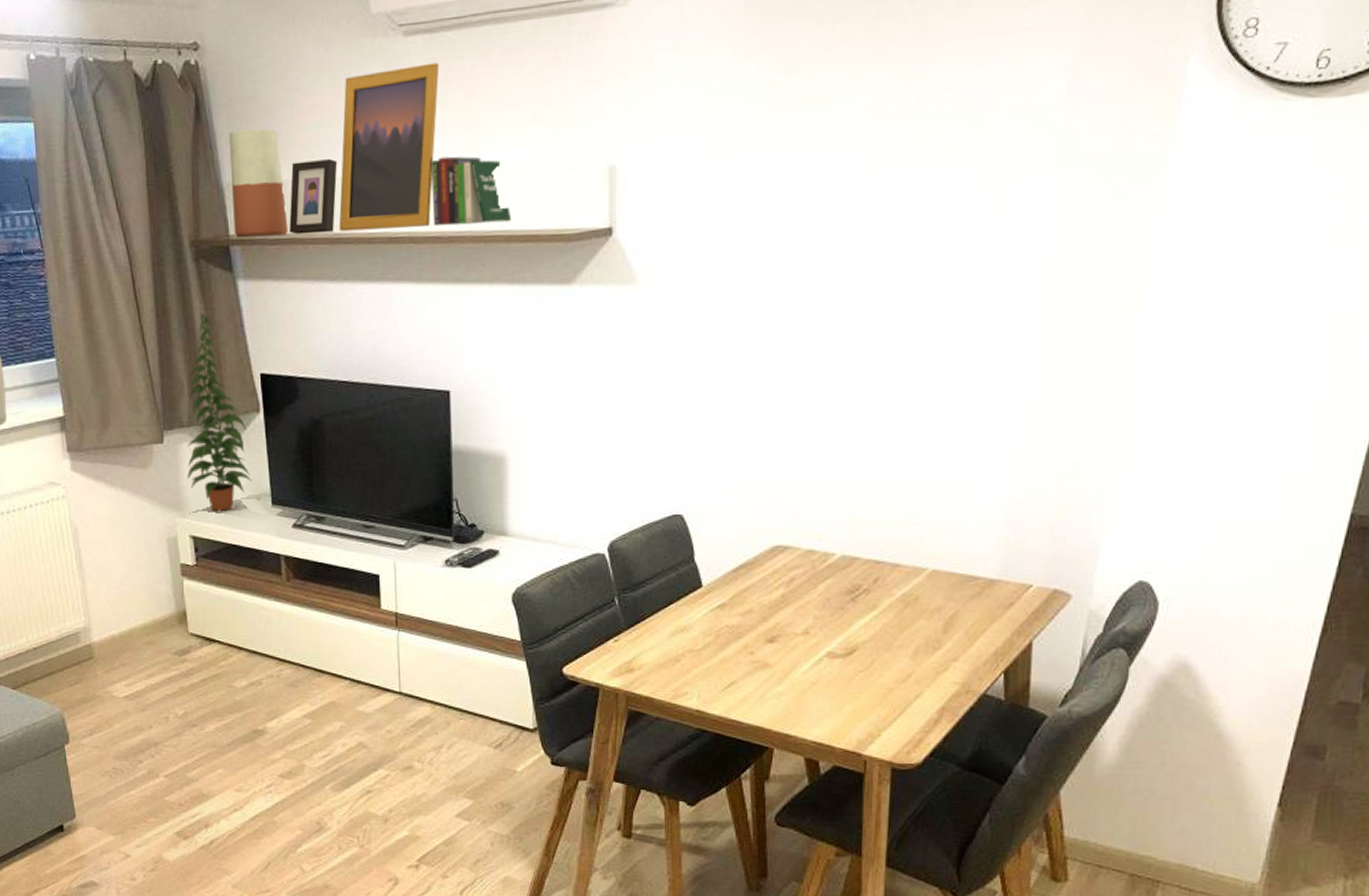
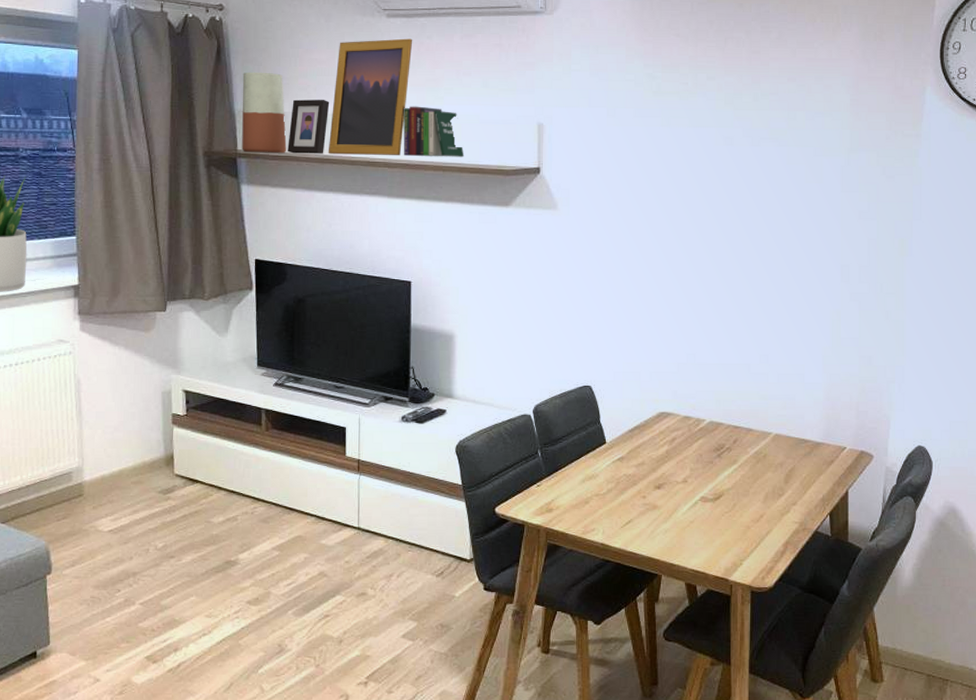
plant: present [187,313,252,511] -> none [185,208,241,370]

